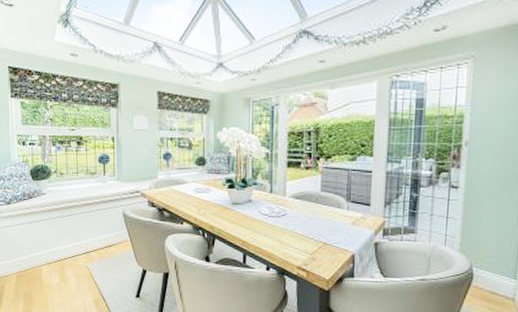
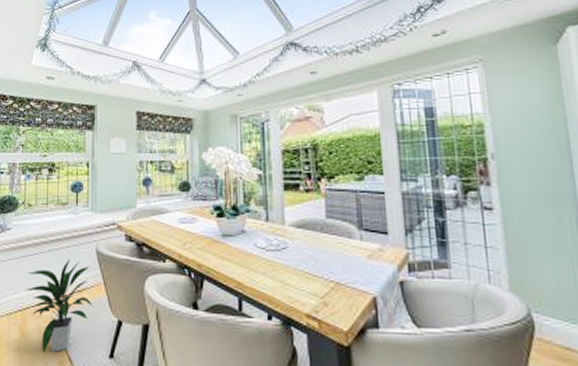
indoor plant: none [63,219,122,293] -> present [26,258,93,353]

